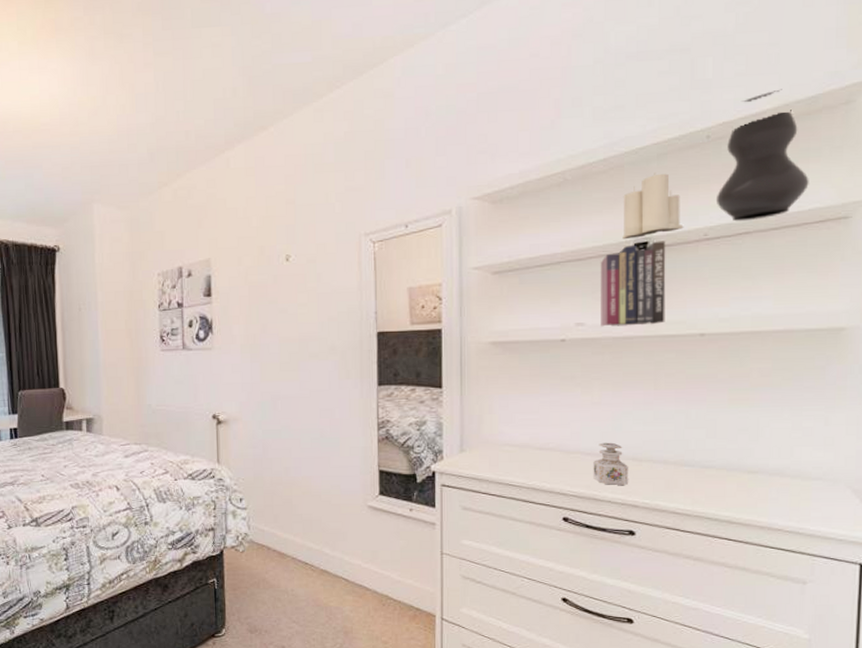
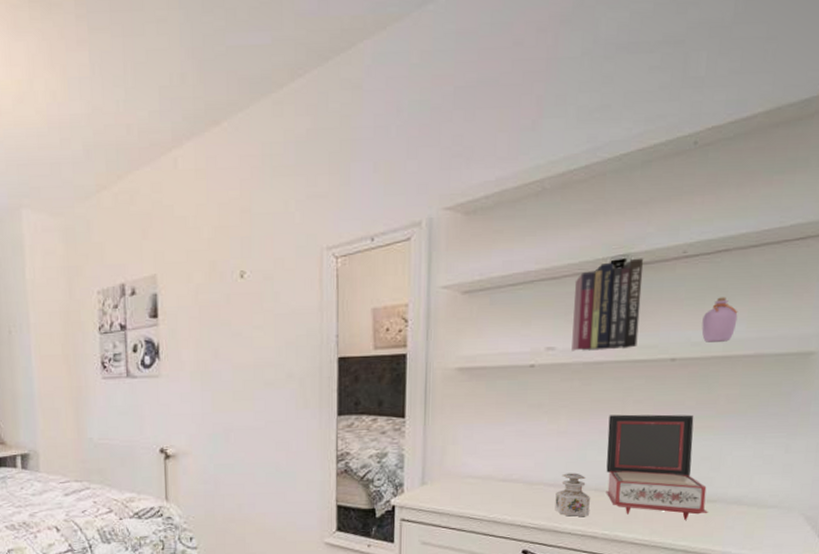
candle: present [622,172,684,240] -> none [599,182,663,257]
jewelry box: none [642,386,750,490] -> present [605,414,708,520]
vase: present [715,89,809,222] -> none [697,90,794,238]
perfume bottle: none [728,276,764,319] -> present [701,297,738,342]

